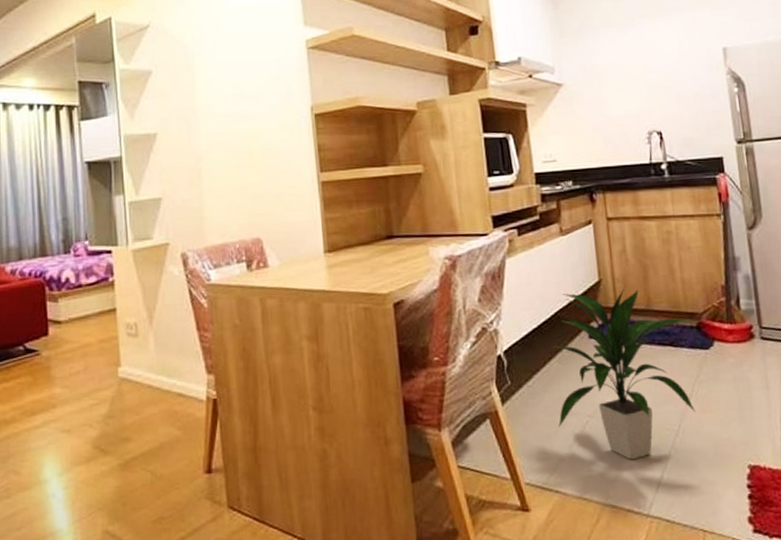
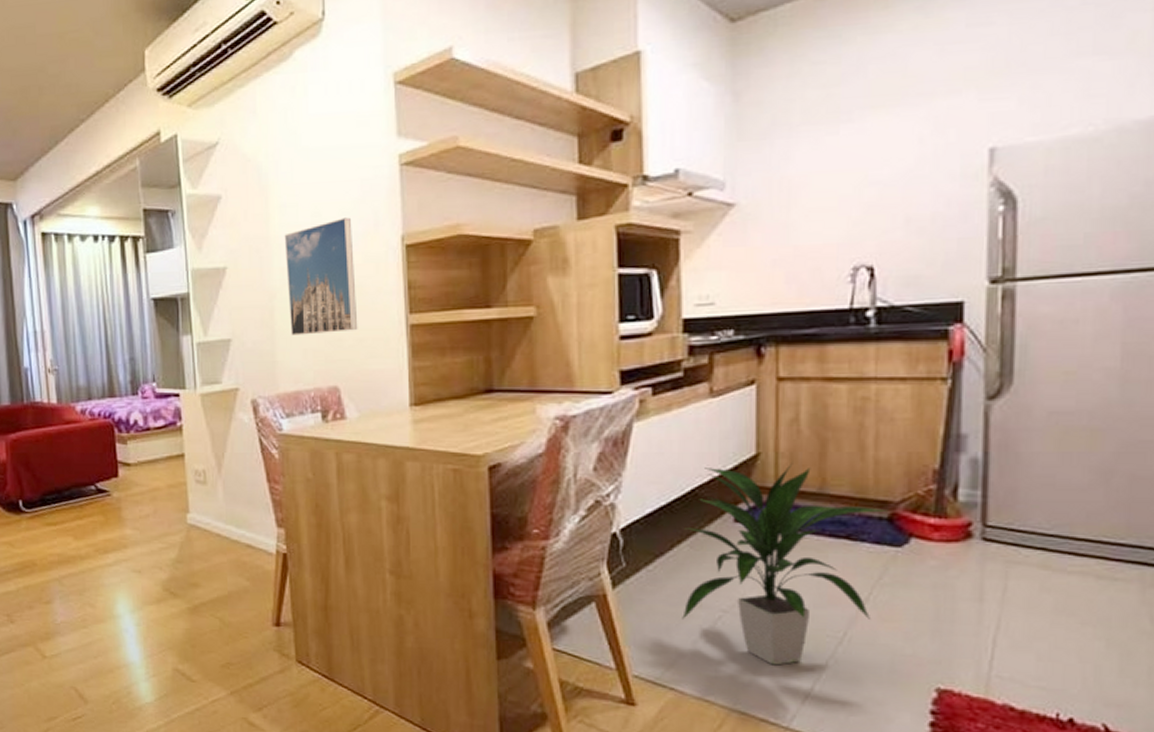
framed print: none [209,91,277,193] -> present [284,217,358,336]

